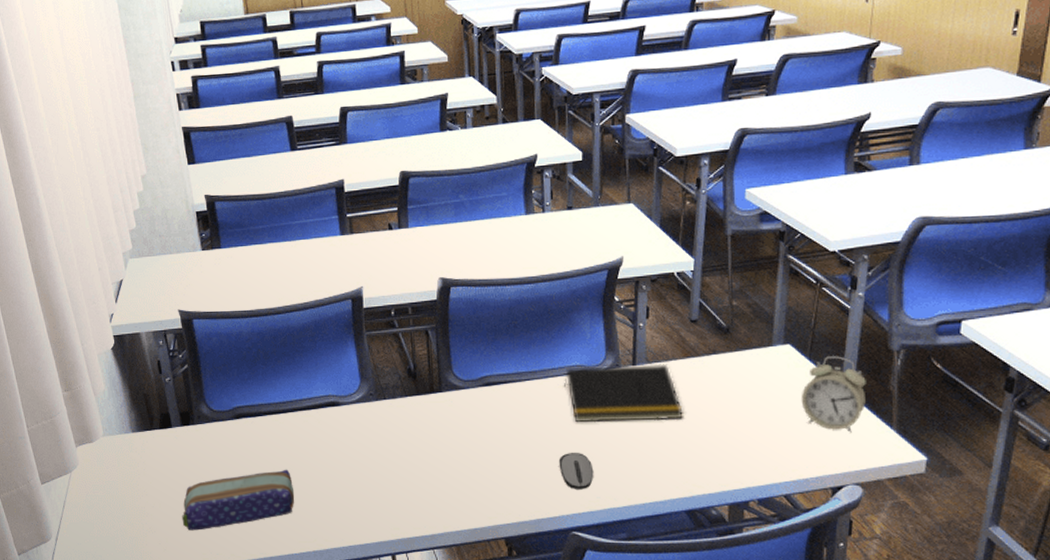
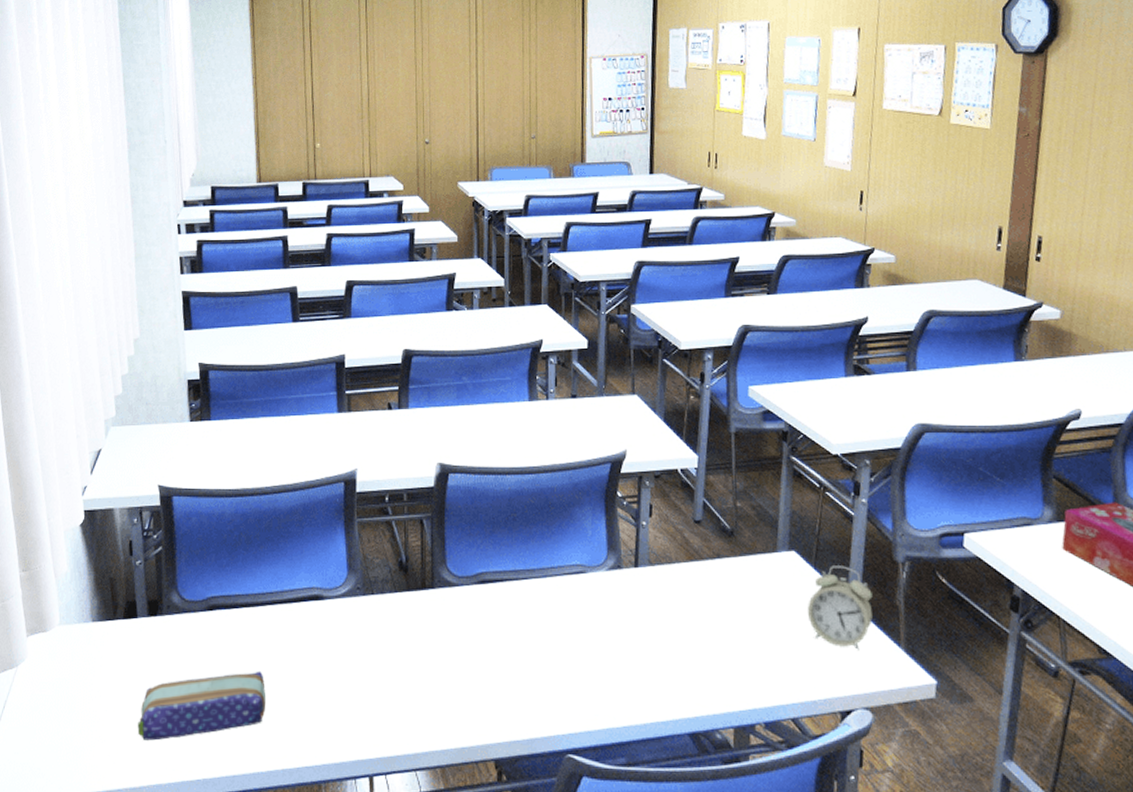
computer mouse: present [558,453,594,489] -> none [555,662,592,705]
notepad: present [564,364,684,423] -> none [563,566,688,630]

